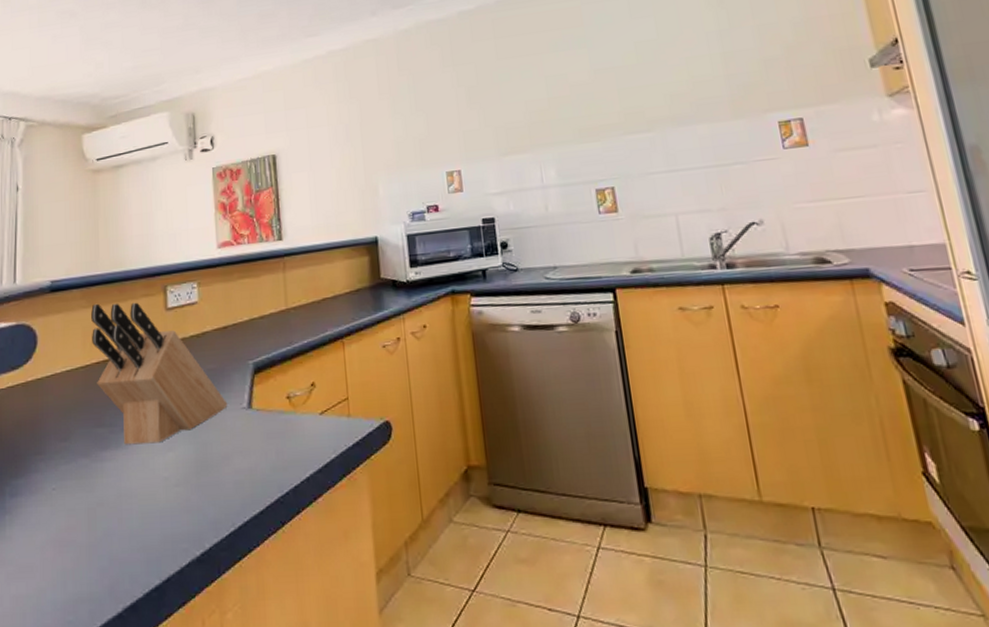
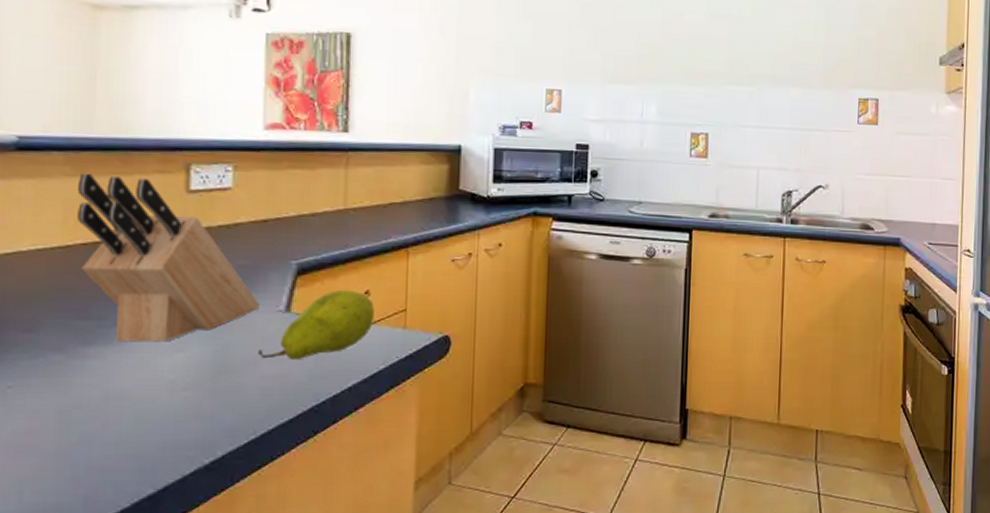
fruit: none [229,383,322,454] -> present [257,289,374,360]

